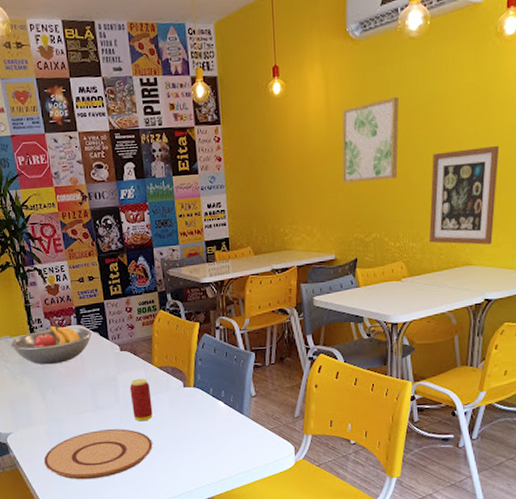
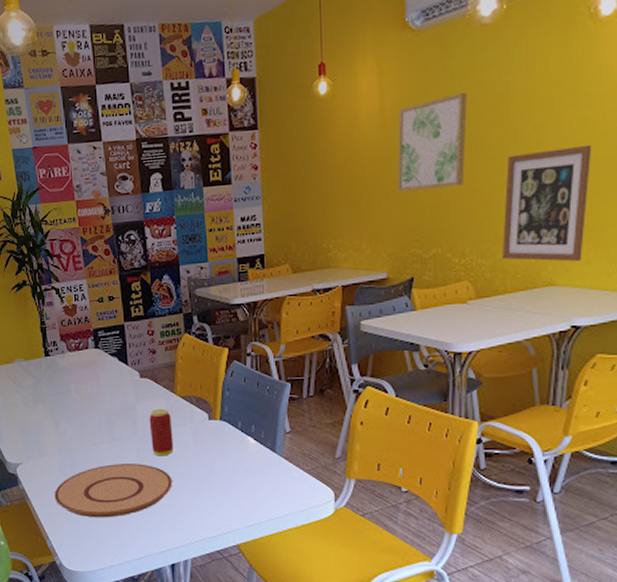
fruit bowl: present [10,325,92,365] -> none [24,349,110,391]

